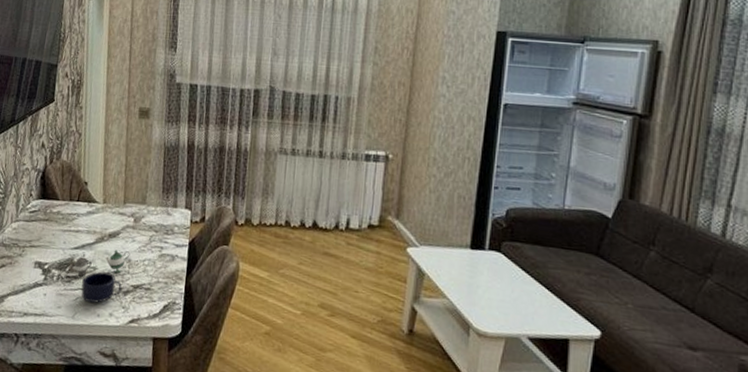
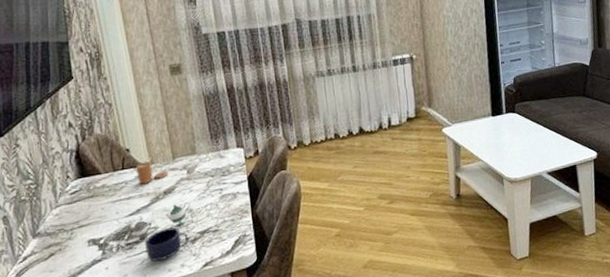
candle: none [89,199,117,222] -> present [135,161,169,185]

